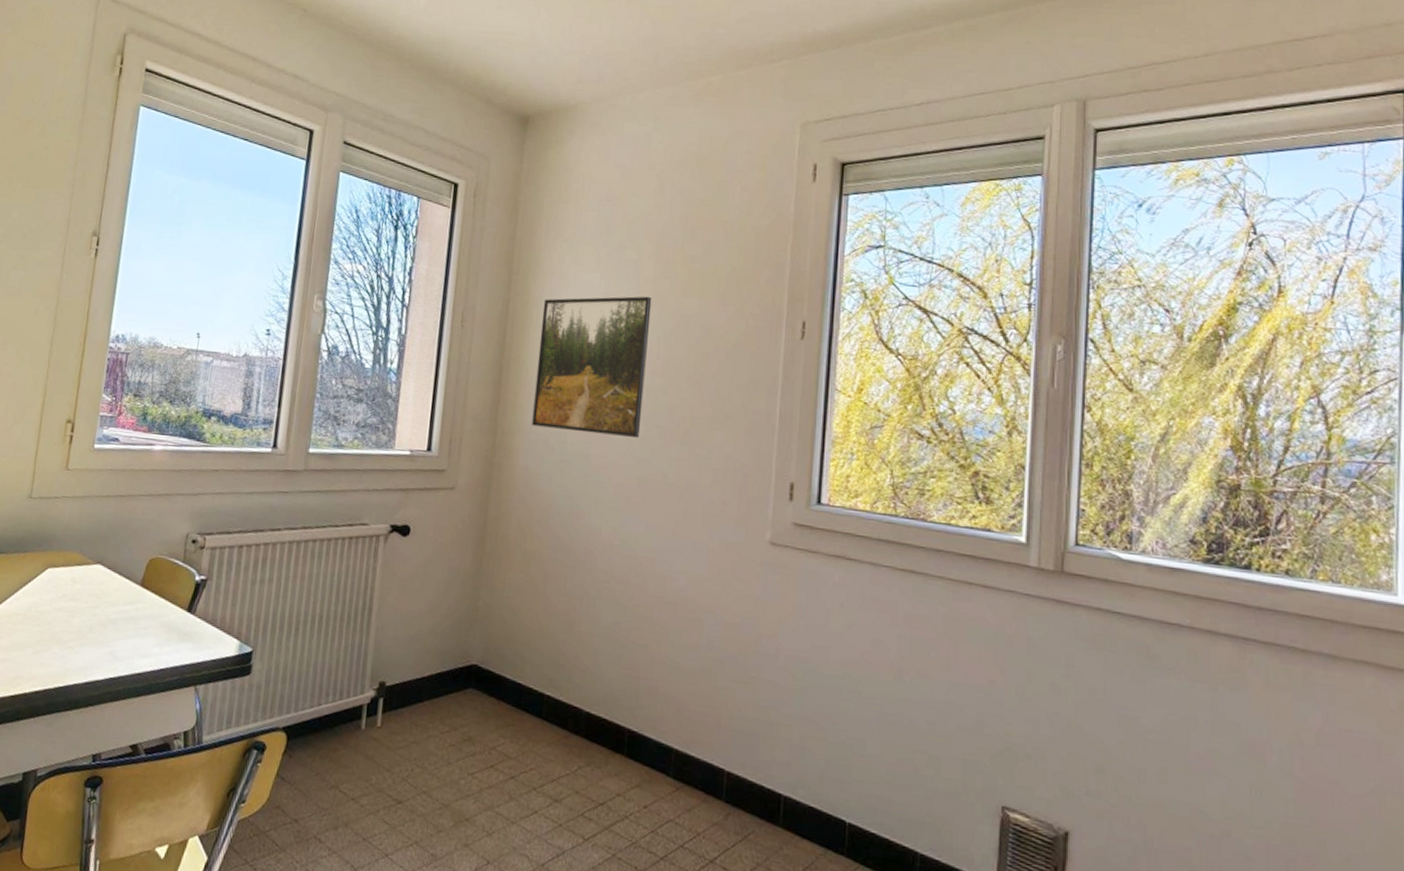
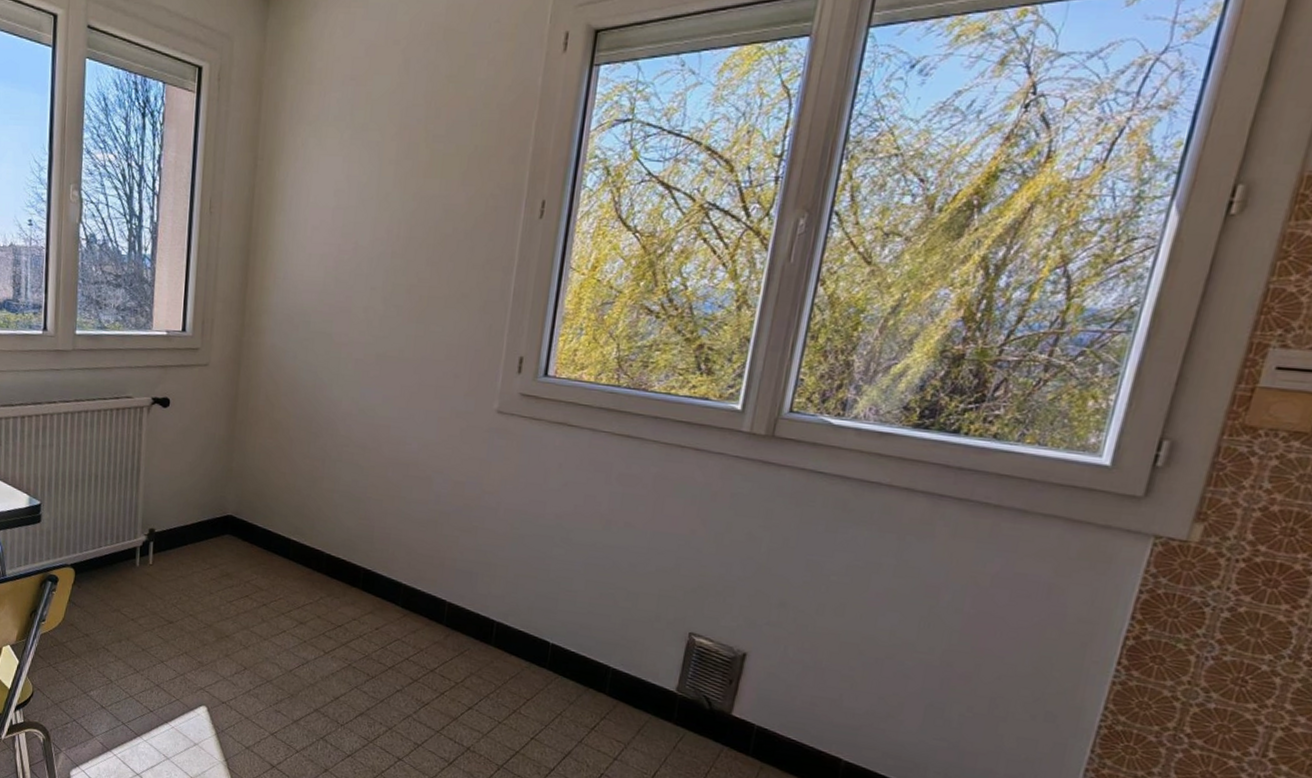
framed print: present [531,296,652,439] -> none [277,178,394,318]

